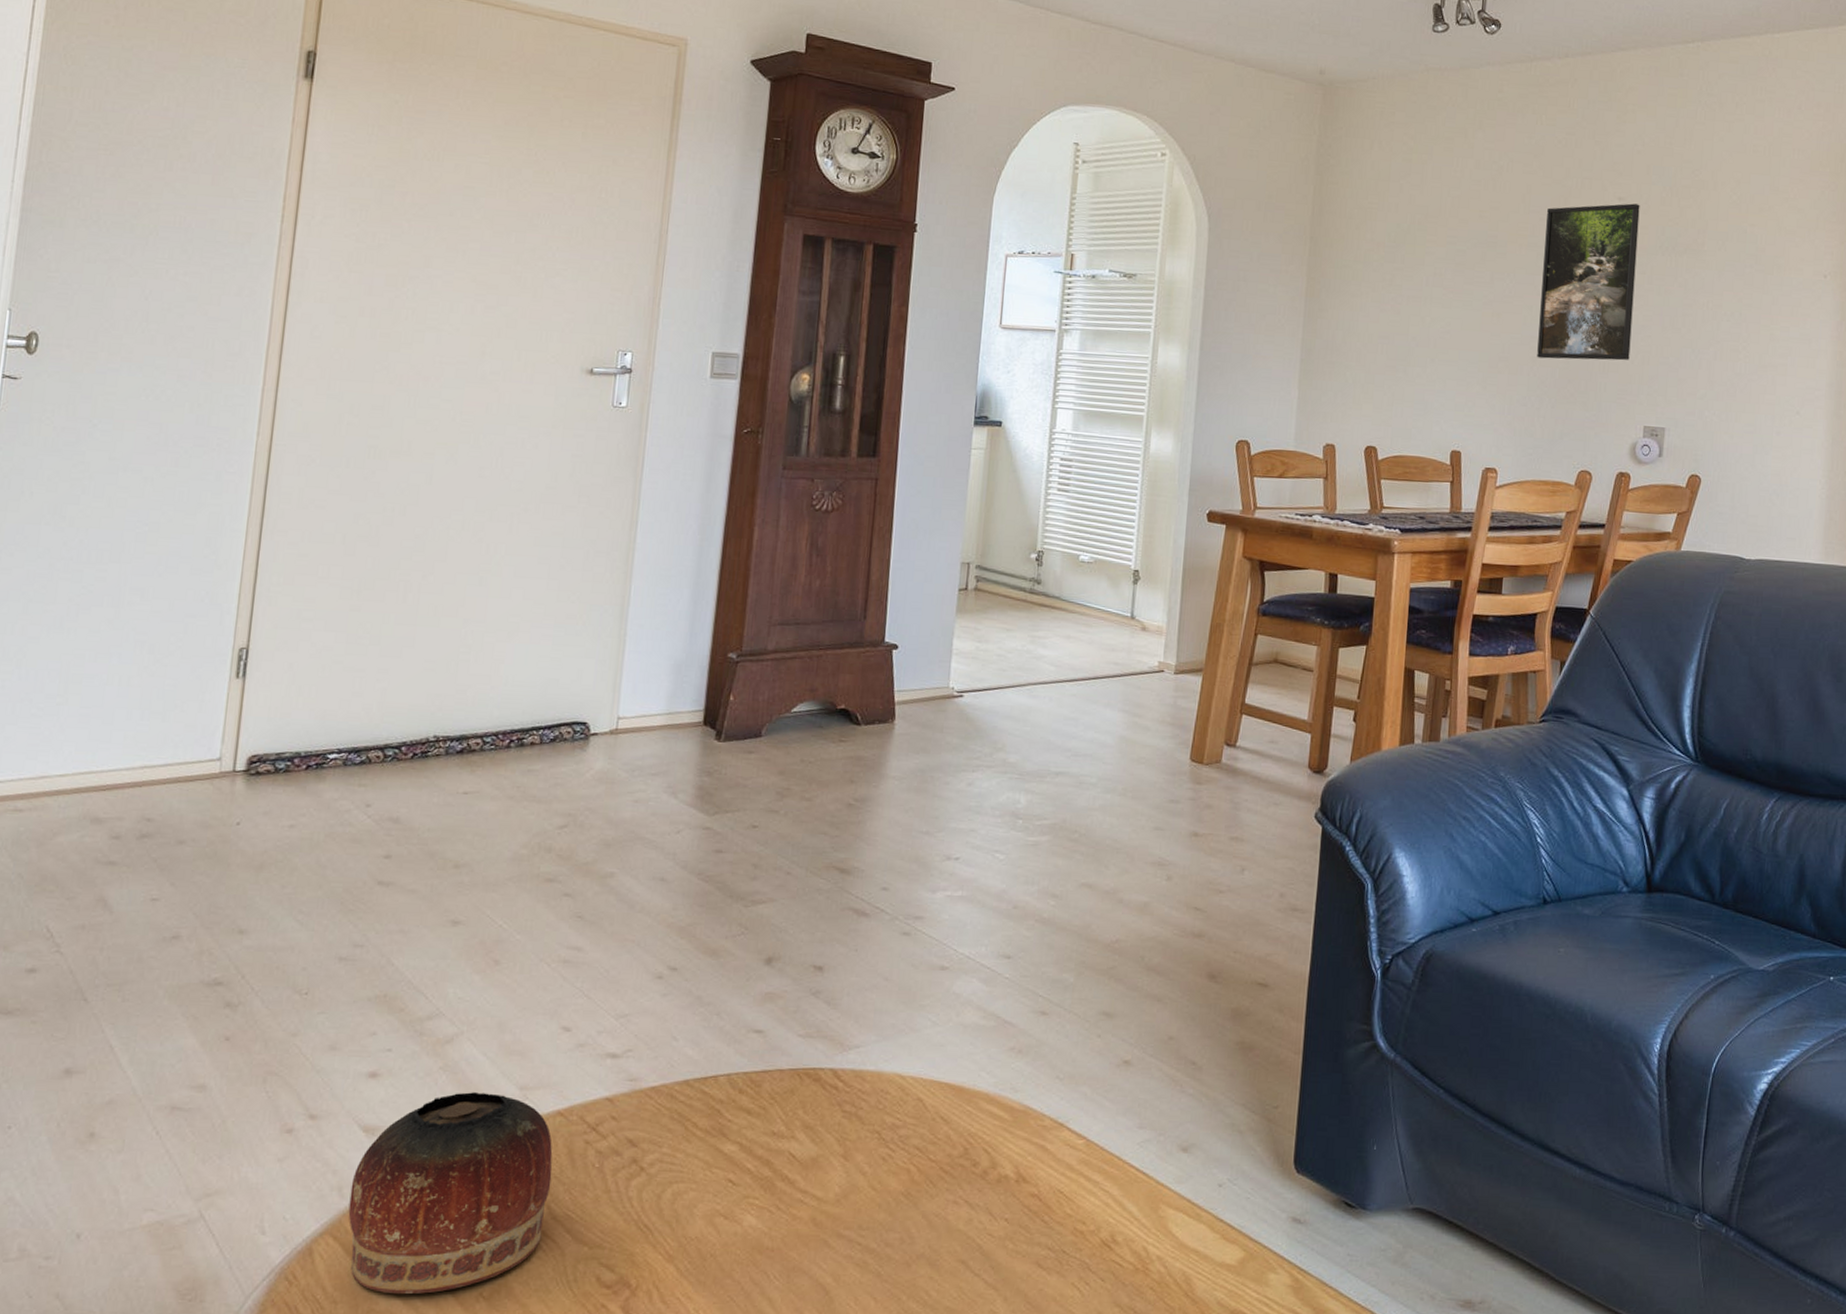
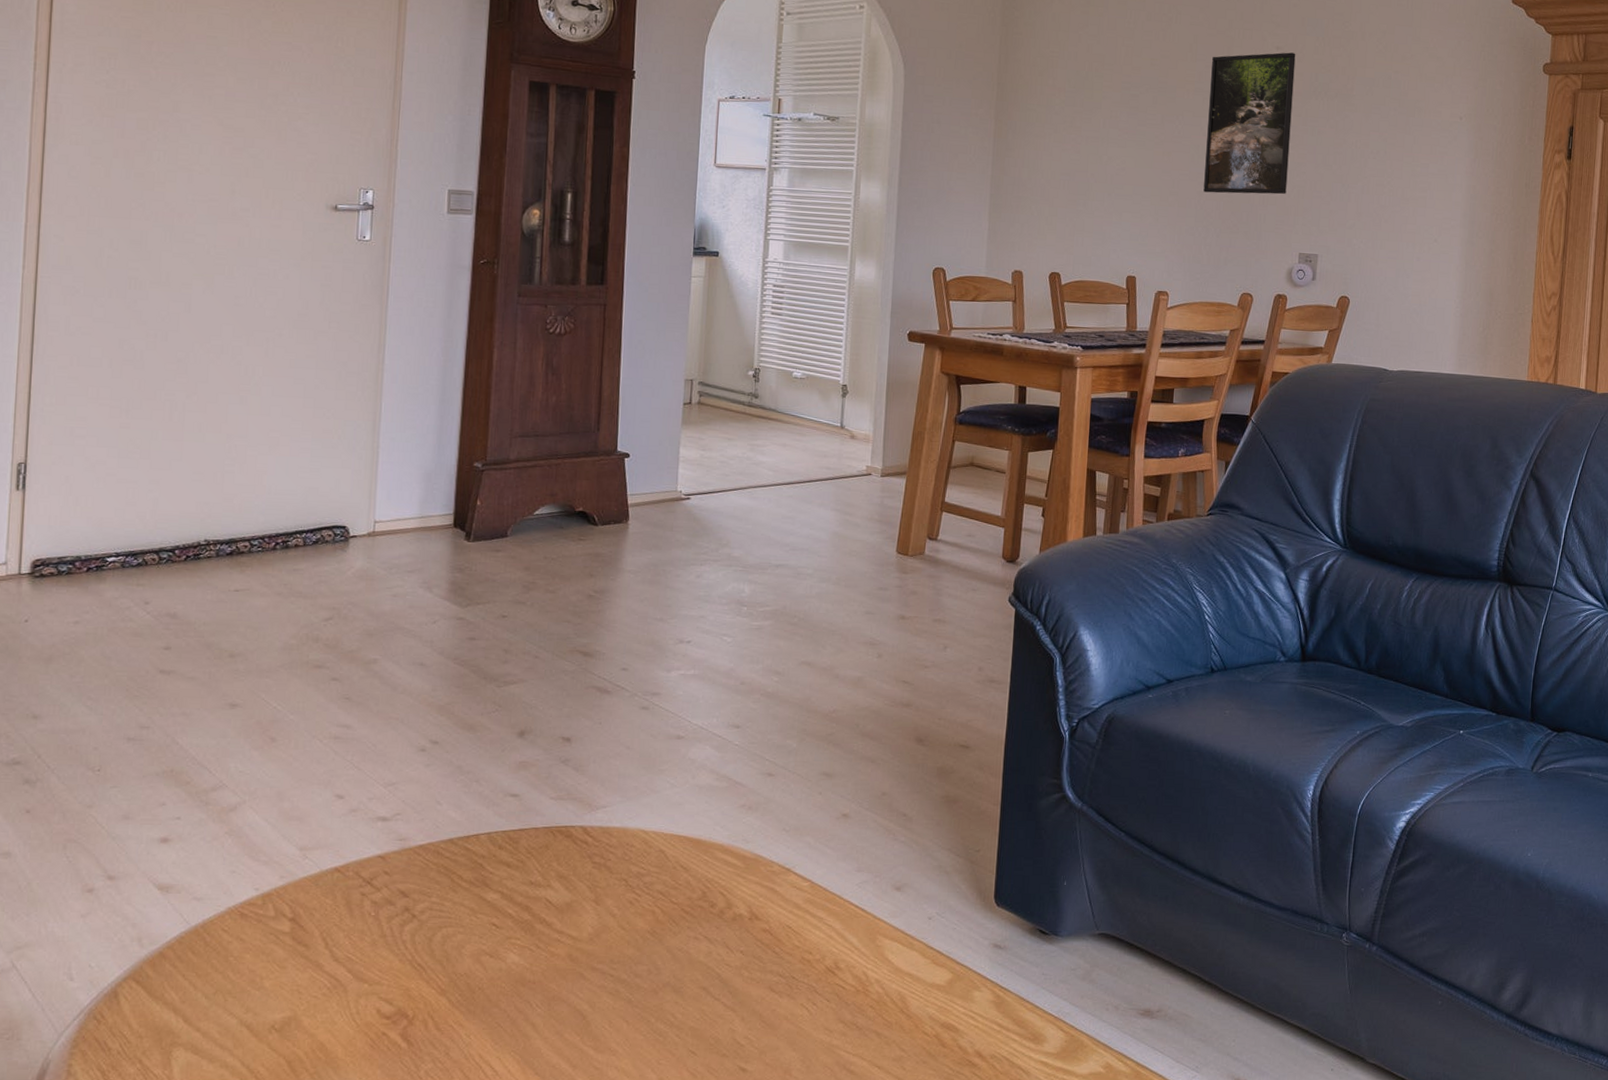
bowl: present [348,1092,553,1295] -> none [148,853,333,1029]

